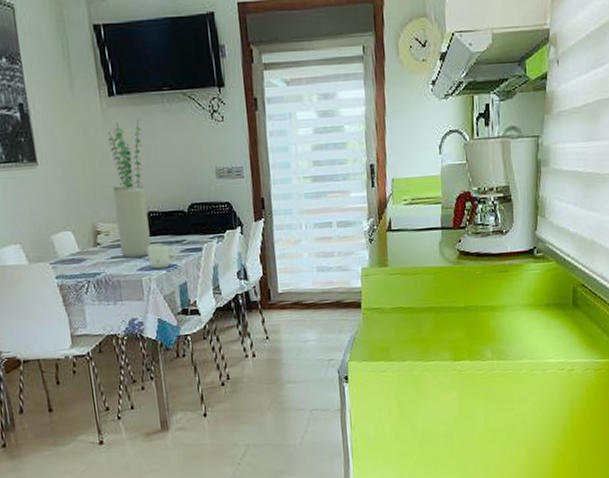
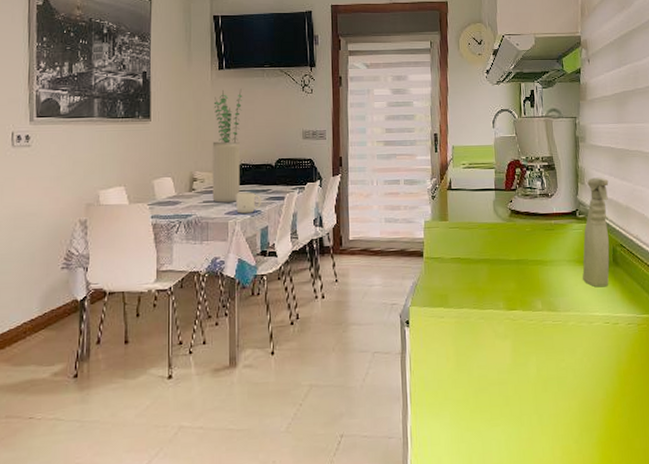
spray bottle: none [538,208,573,332] -> present [582,177,610,287]

